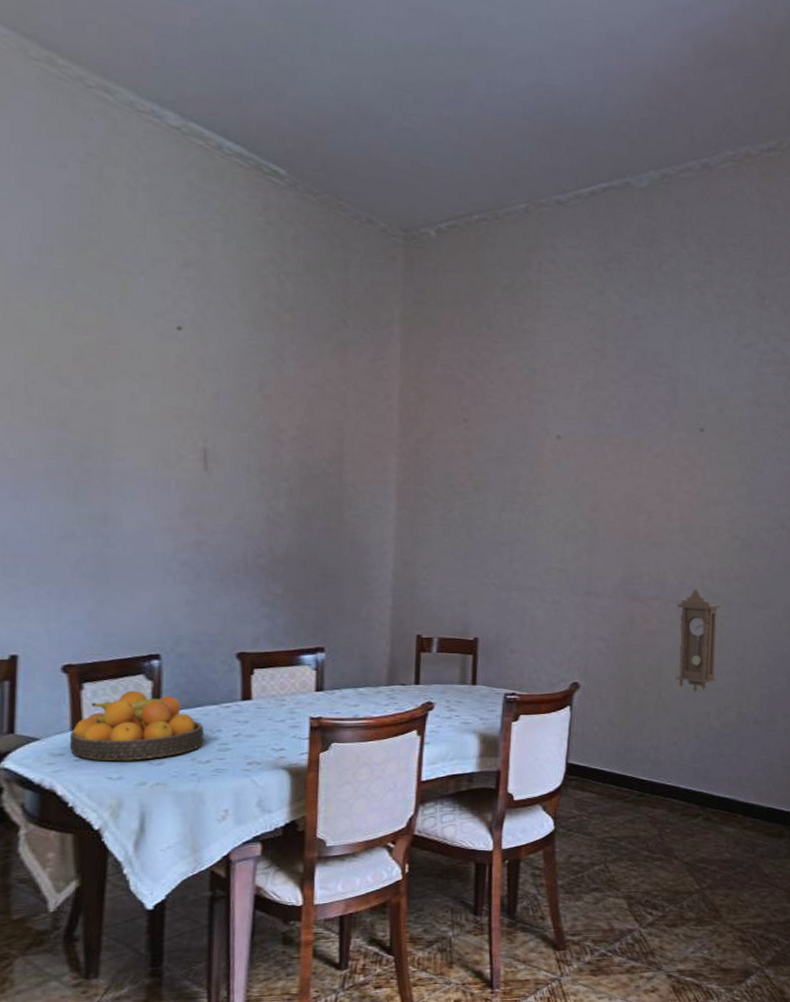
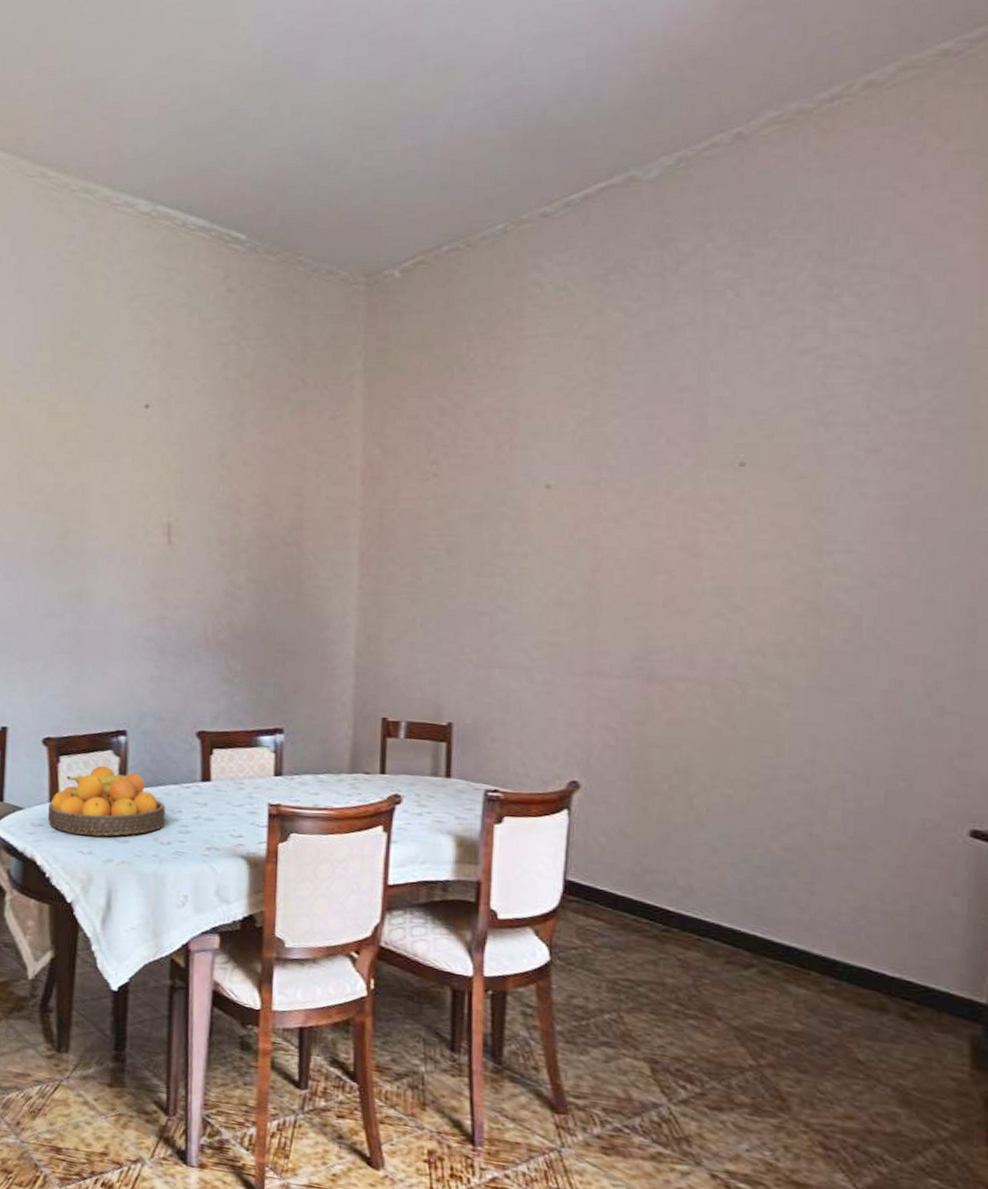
pendulum clock: present [675,588,721,693] -> none [712,667,777,803]

